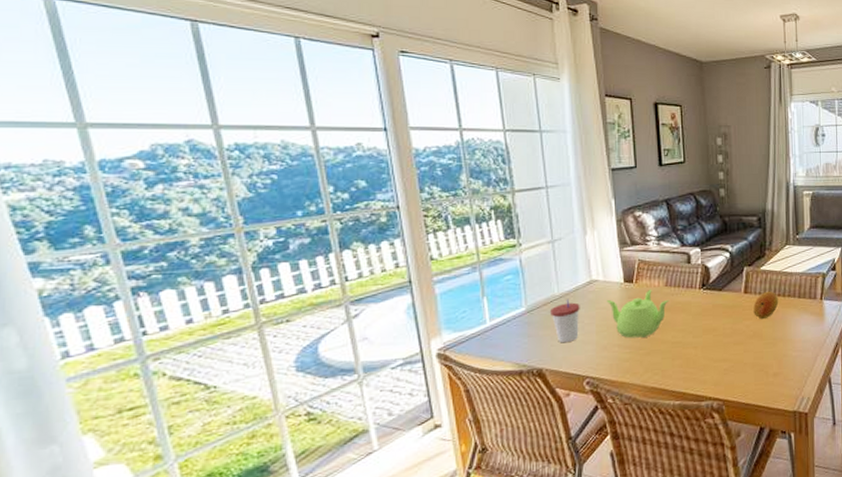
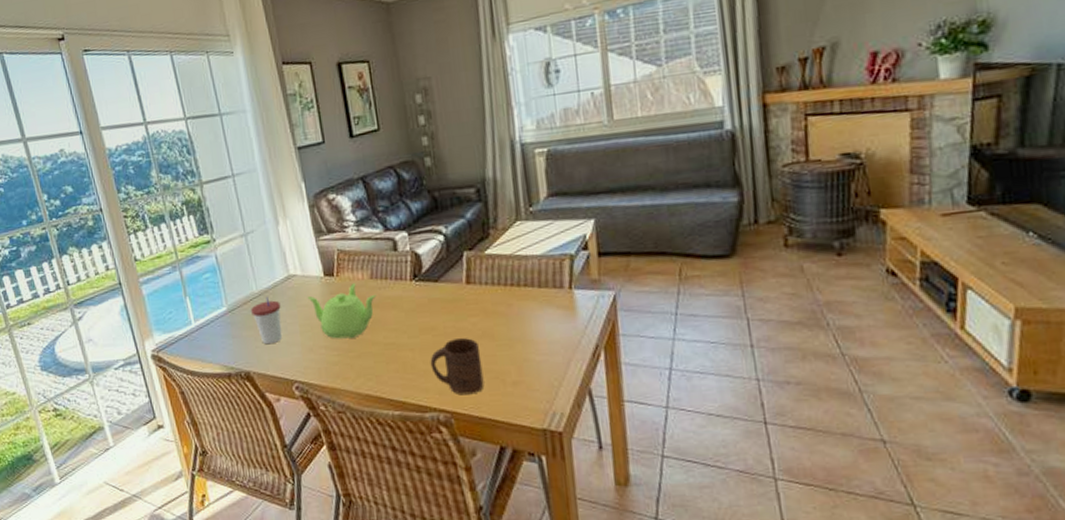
cup: none [709,338,752,386] -> present [430,338,484,395]
fruit: present [753,291,779,319] -> none [479,279,513,315]

